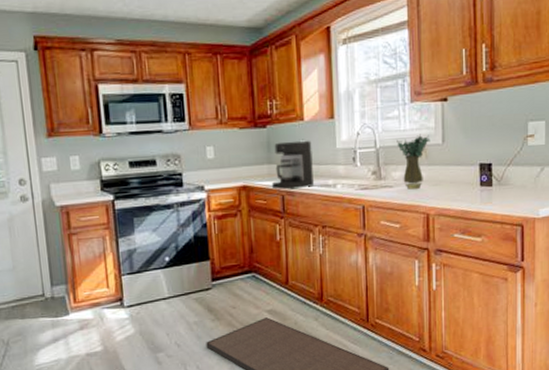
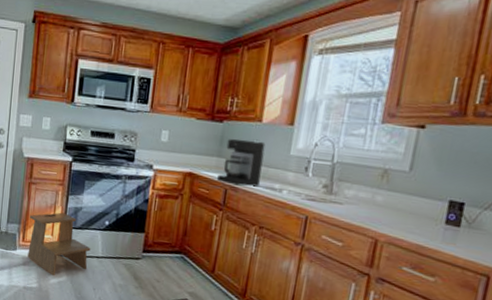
step stool: none [76,259,156,333] -> present [27,212,91,276]
vase: present [397,134,431,191] -> none [355,157,396,213]

